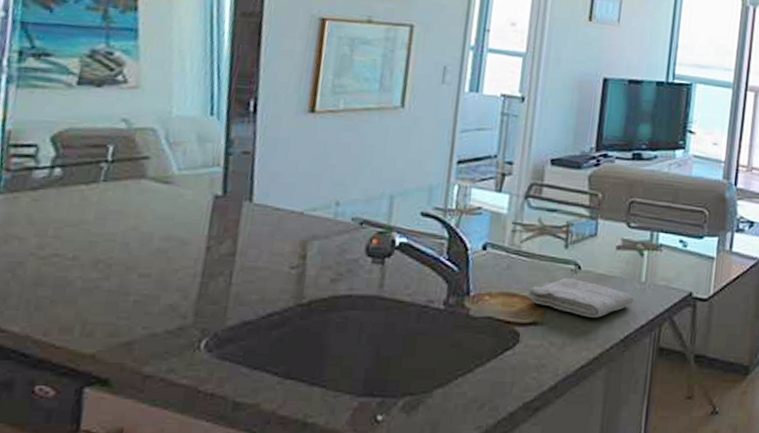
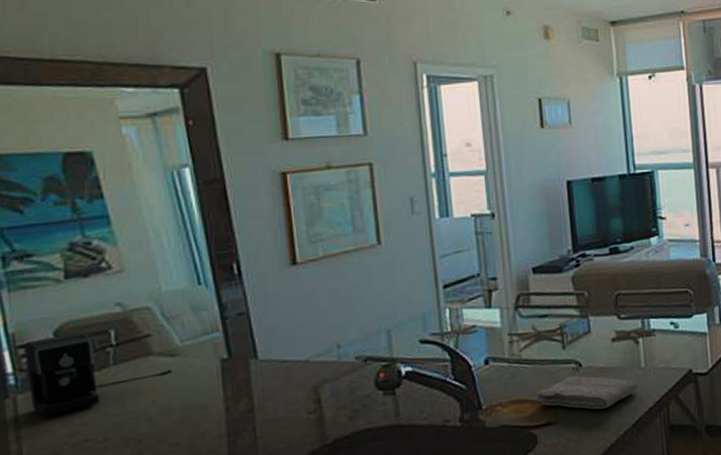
coffee maker: none [8,141,162,222] -> present [24,332,172,416]

